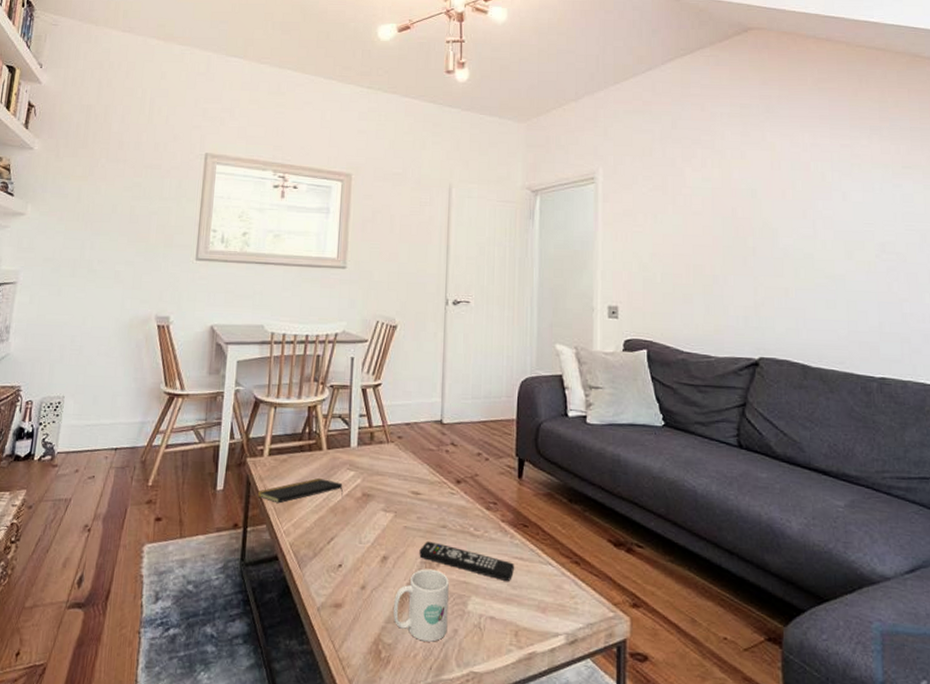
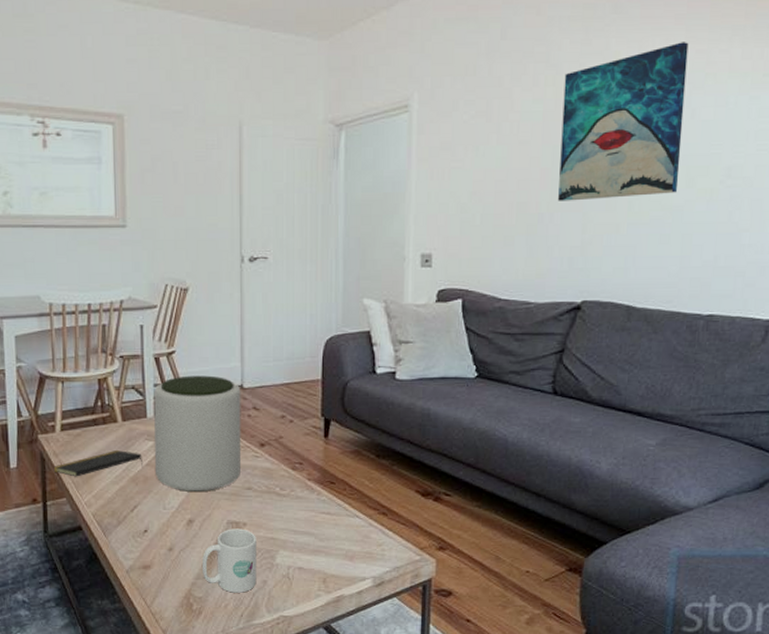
plant pot: none [353,408,440,527] -> present [154,375,242,492]
remote control: present [419,541,514,581] -> none [225,503,321,534]
wall art: none [728,137,838,266] -> present [558,42,689,201]

